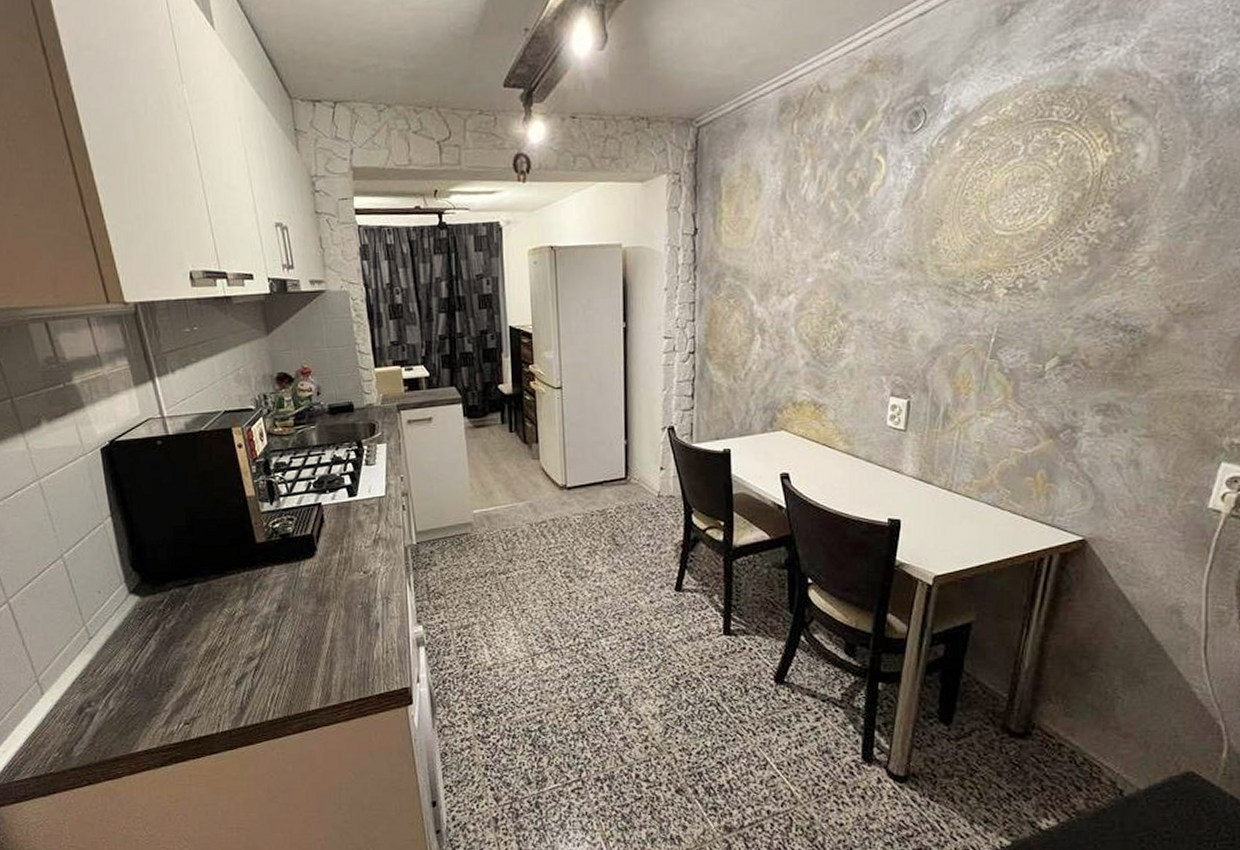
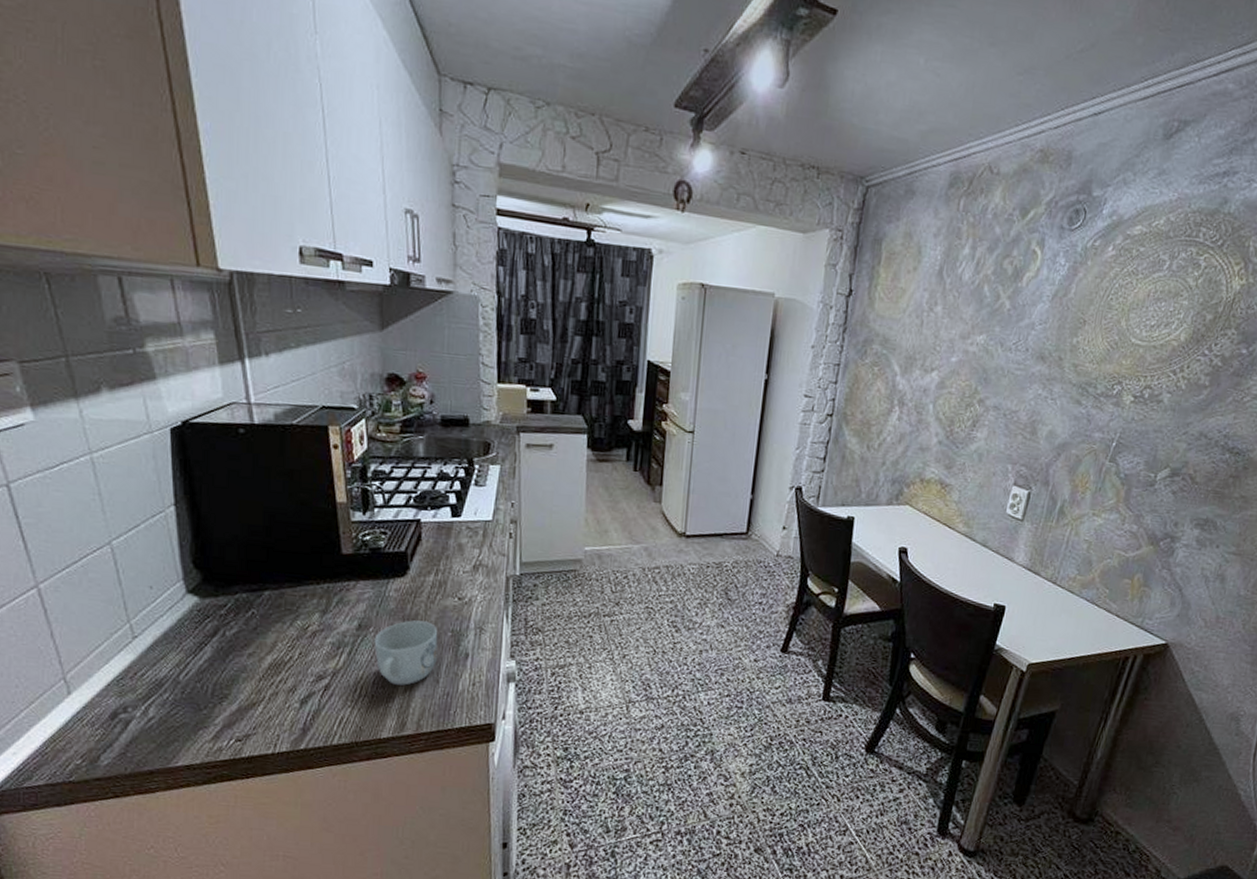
mug: none [293,597,351,659] -> present [374,620,438,685]

